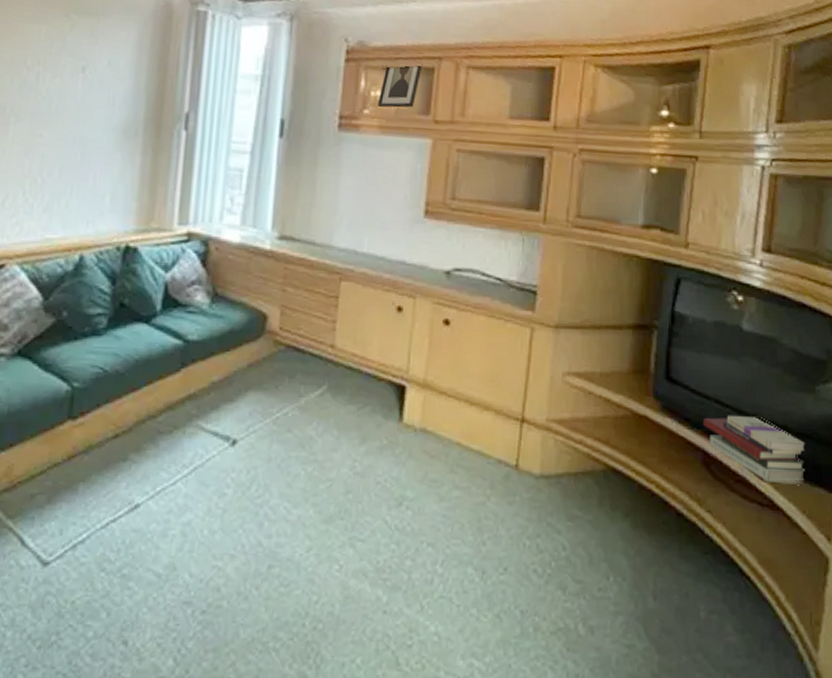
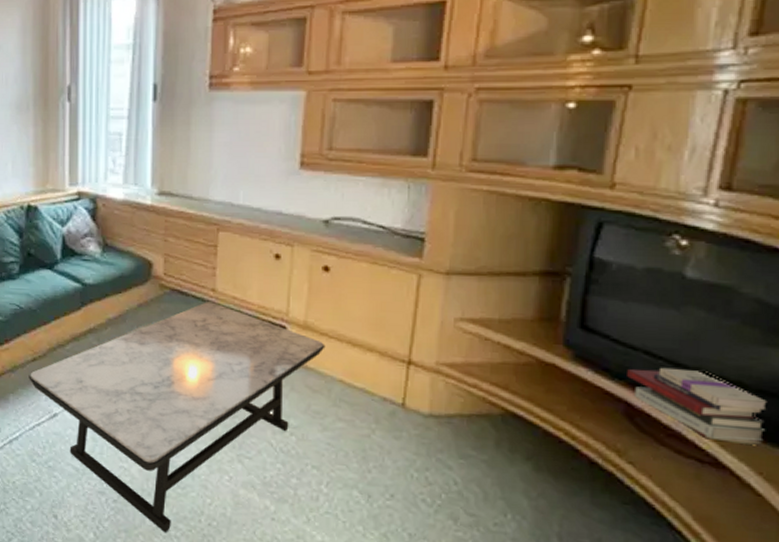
coffee table: none [106,360,444,647] -> present [29,302,326,533]
picture frame: present [377,64,423,108] -> none [247,14,294,63]

